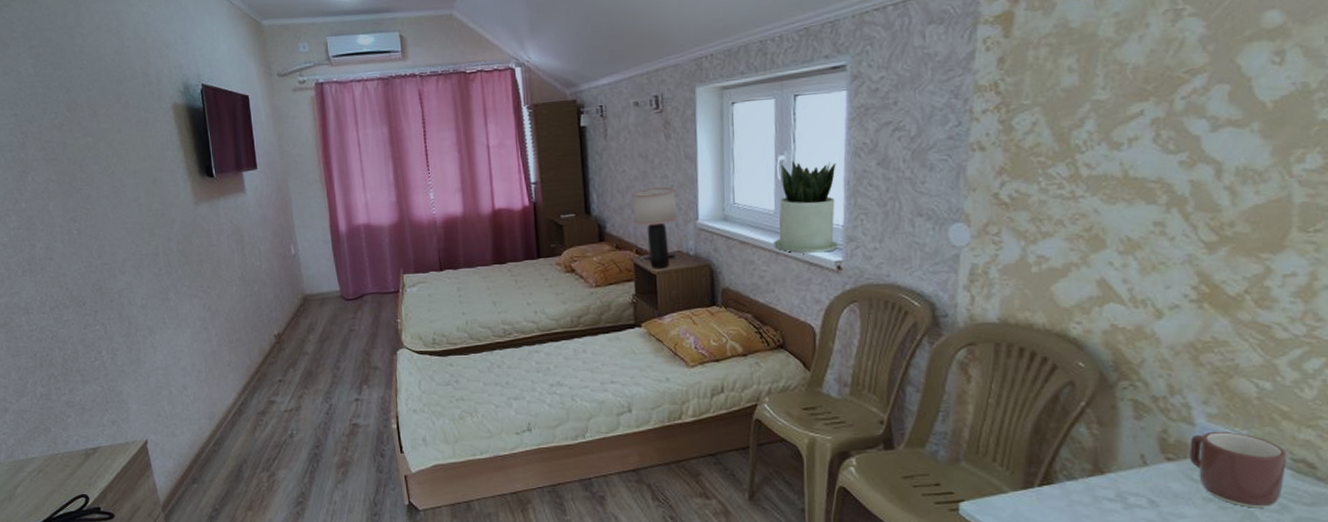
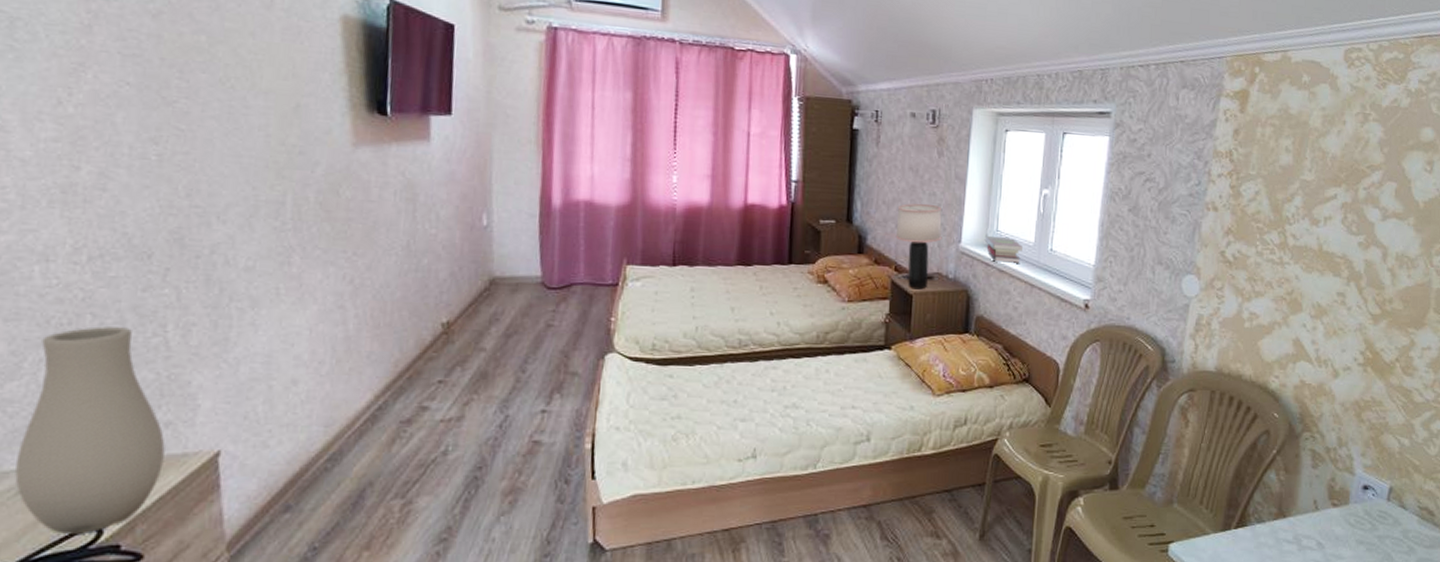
vase: none [34,355,116,500] -> present [15,326,165,534]
books: none [721,209,763,234] -> present [984,235,1022,265]
planter: present [772,161,839,254] -> none [1029,196,1094,290]
mug: present [1190,431,1288,508] -> none [1349,480,1416,550]

